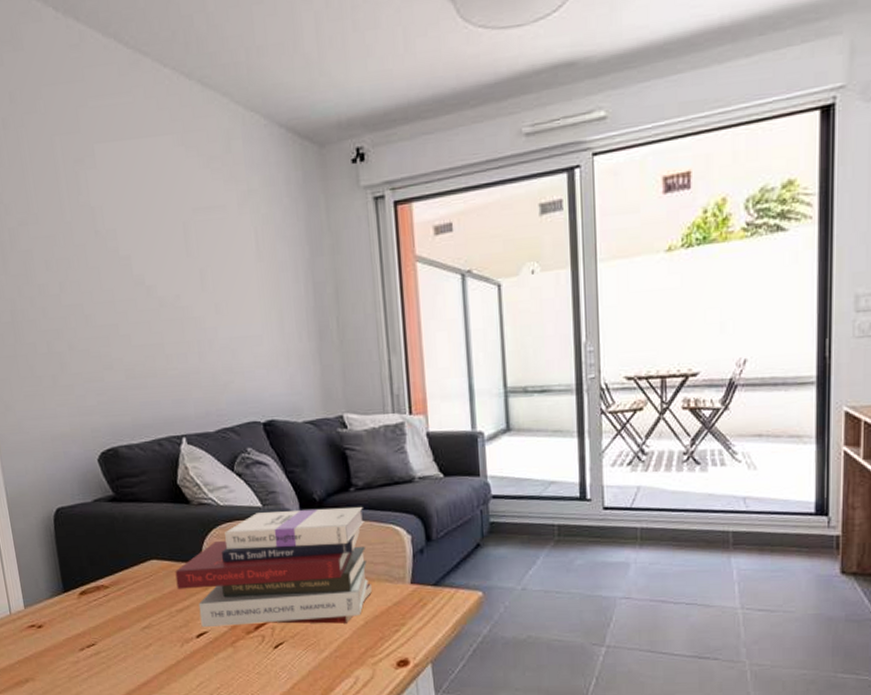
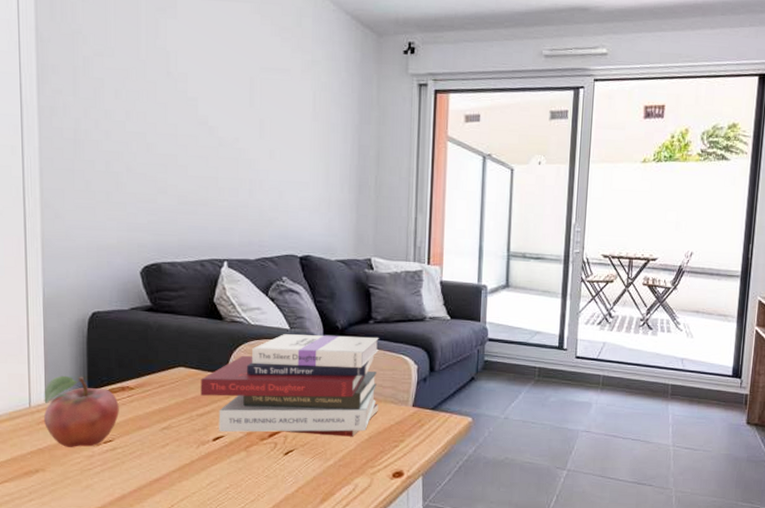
fruit: none [21,578,98,654] -> present [43,375,119,447]

